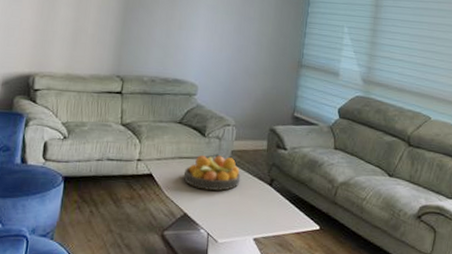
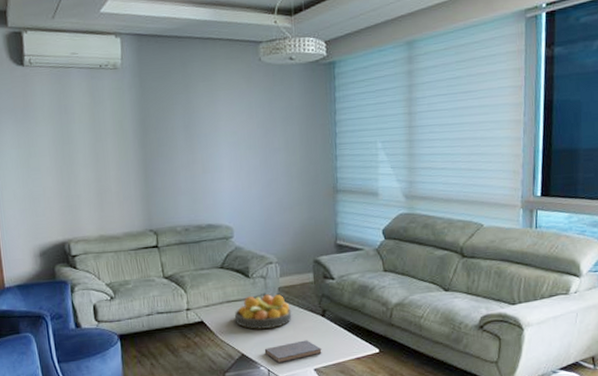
book: none [207,207,264,228] -> present [264,340,322,364]

